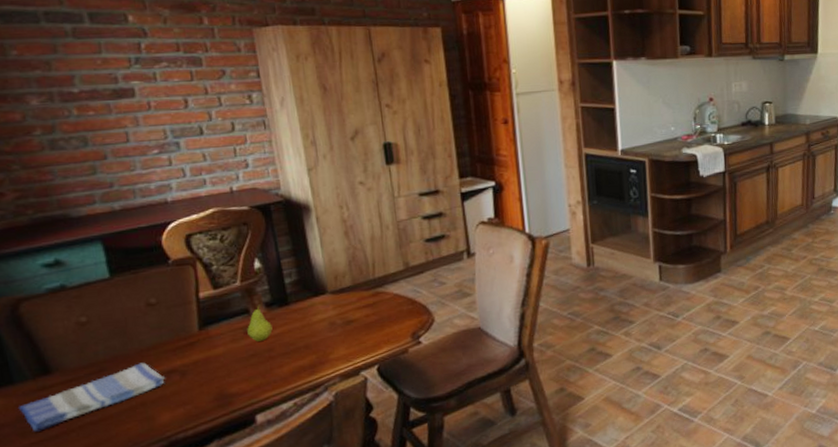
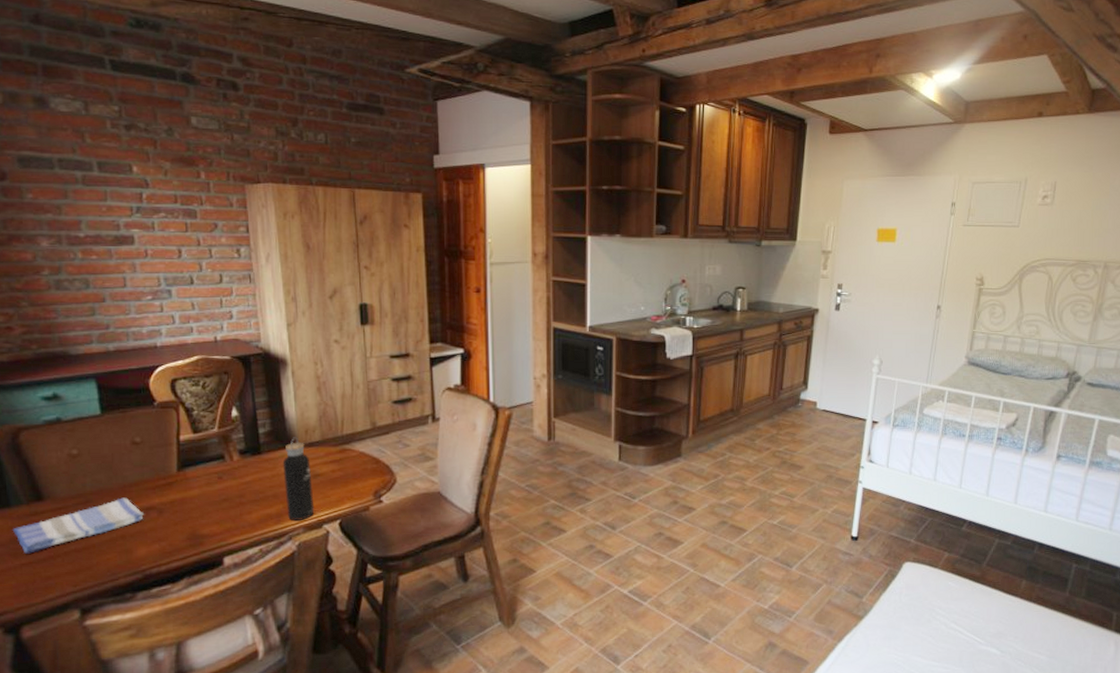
fruit: present [247,304,273,342] -> none [221,451,245,487]
water bottle: none [312,284,350,370] -> present [282,437,315,520]

